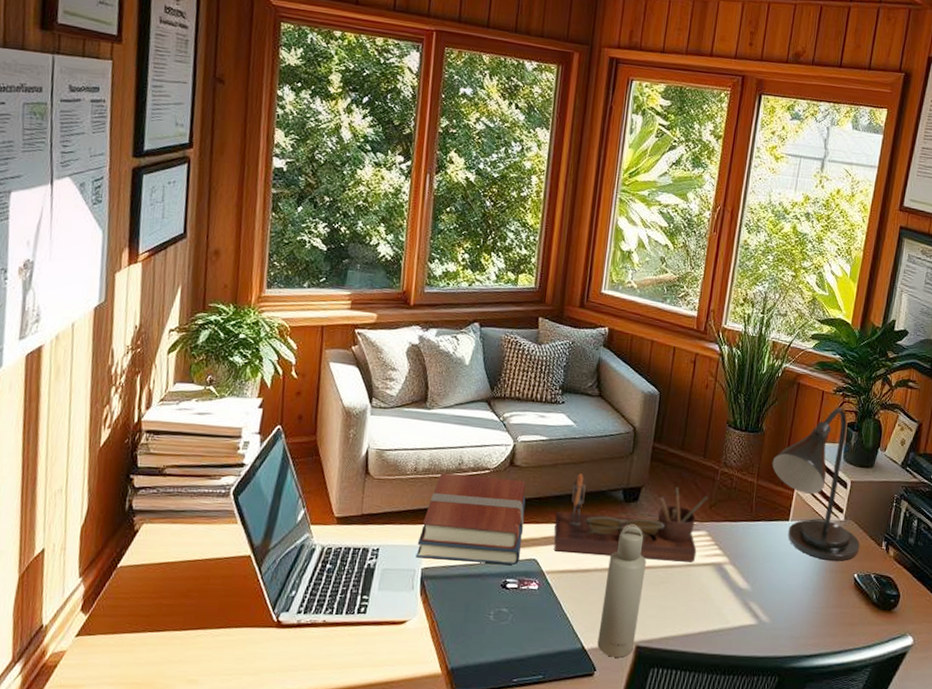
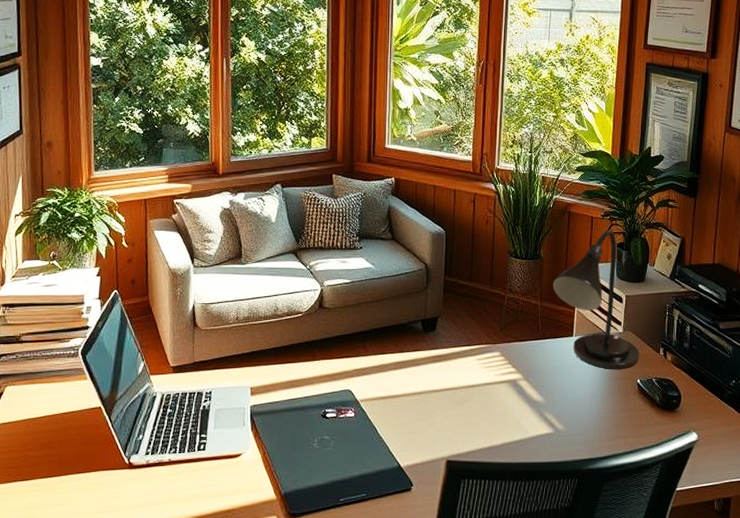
books: present [417,472,526,565] -> none [245,319,337,397]
desk organizer: present [554,473,709,562] -> none [363,310,499,381]
bottle: present [597,525,647,658] -> none [412,352,448,472]

